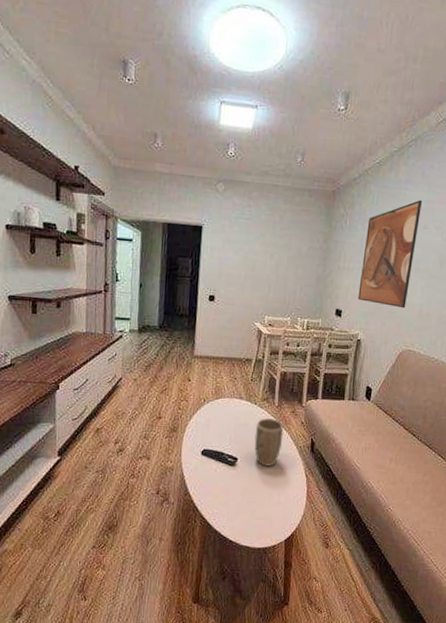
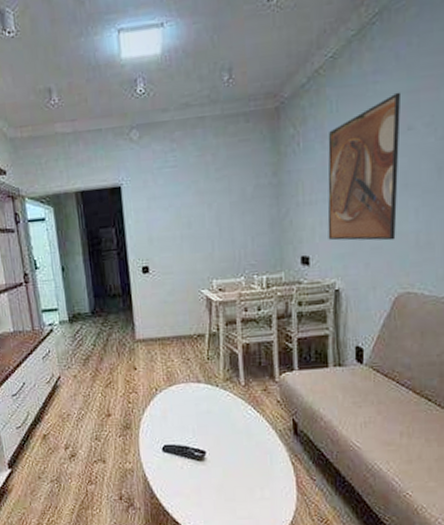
plant pot: present [254,418,284,468] -> none [221,400,258,458]

